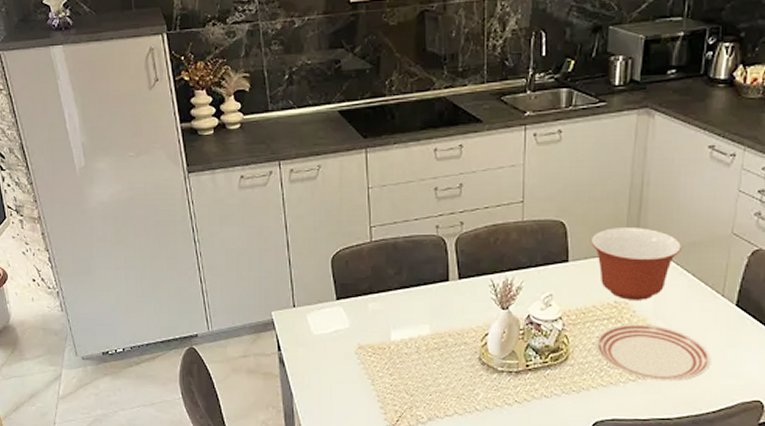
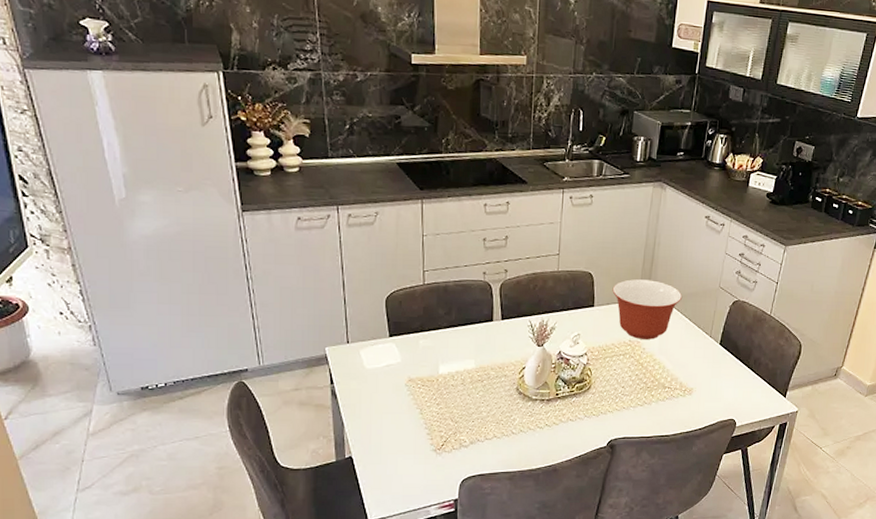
dinner plate: present [595,324,711,382] -> none [613,359,700,405]

